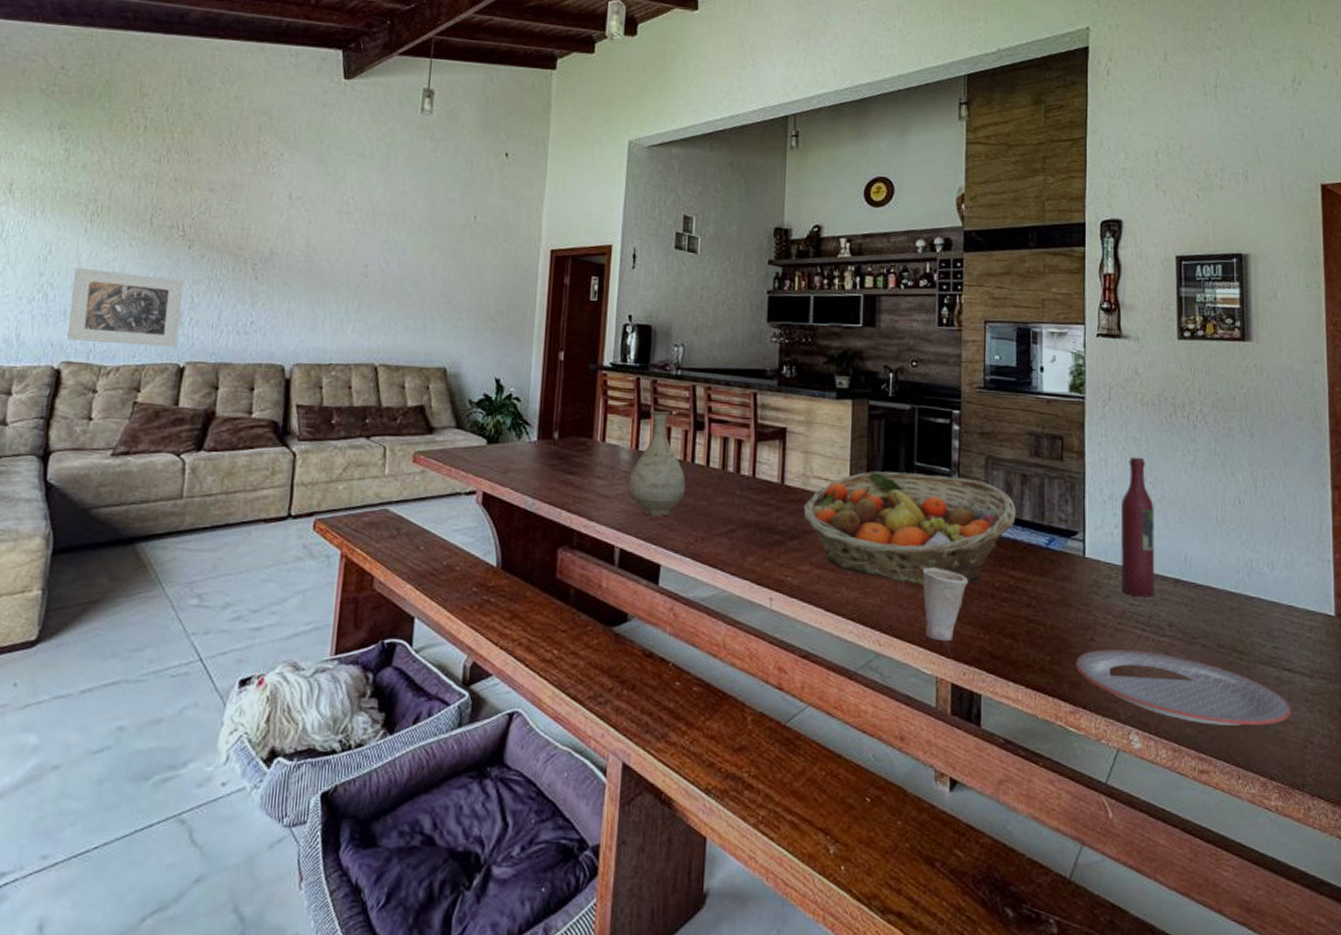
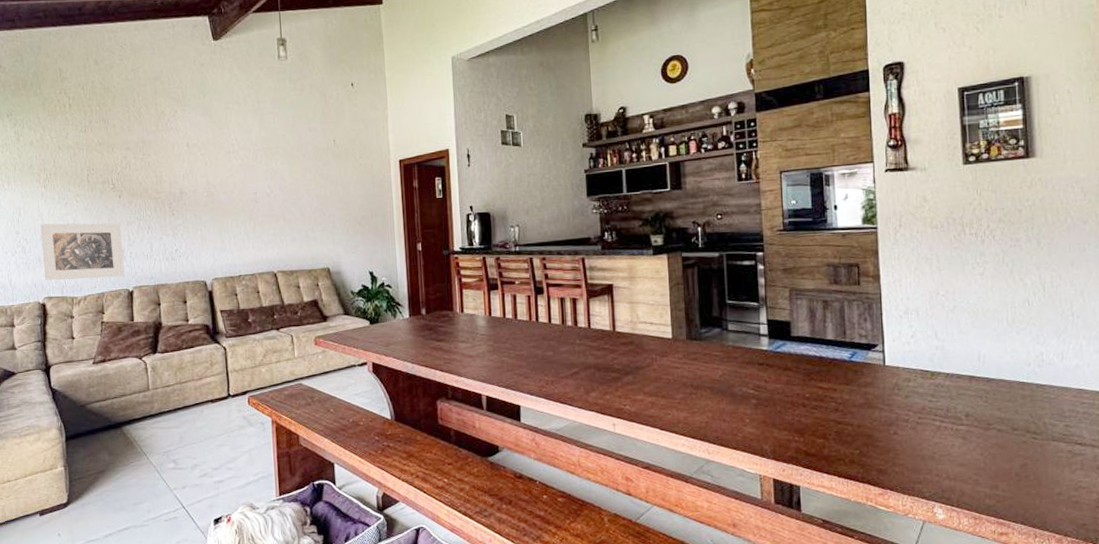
vase: present [628,411,686,517] -> none [486,282,534,368]
fruit basket: present [803,471,1016,586] -> none [633,309,820,402]
cup: present [922,567,968,642] -> none [740,386,781,446]
plate: present [1076,649,1291,726] -> none [882,438,1084,495]
wine bottle: present [1121,456,1155,598] -> none [916,274,951,394]

